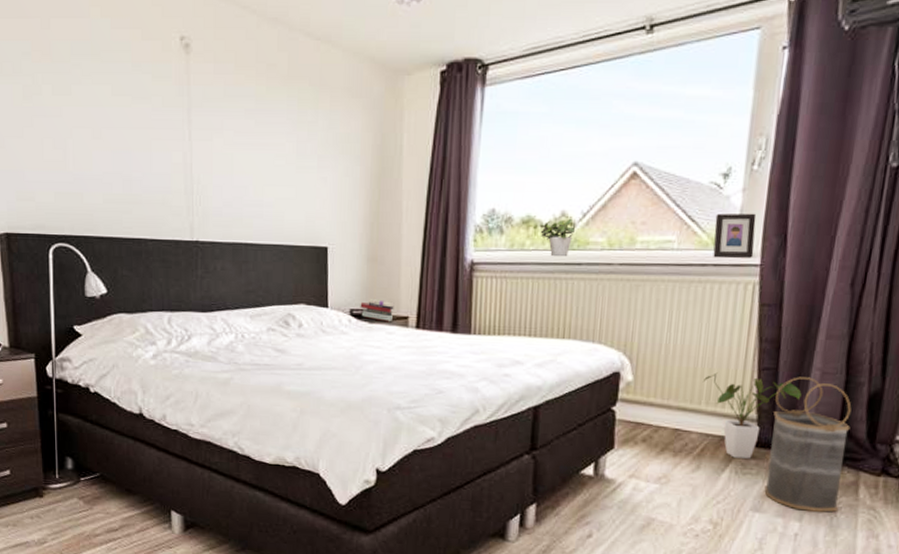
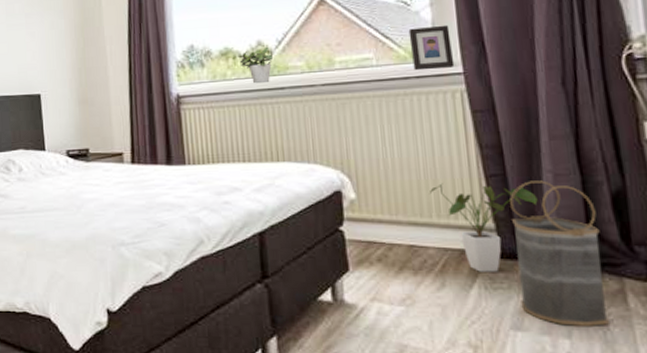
books: present [360,298,394,322] -> none [75,138,108,160]

